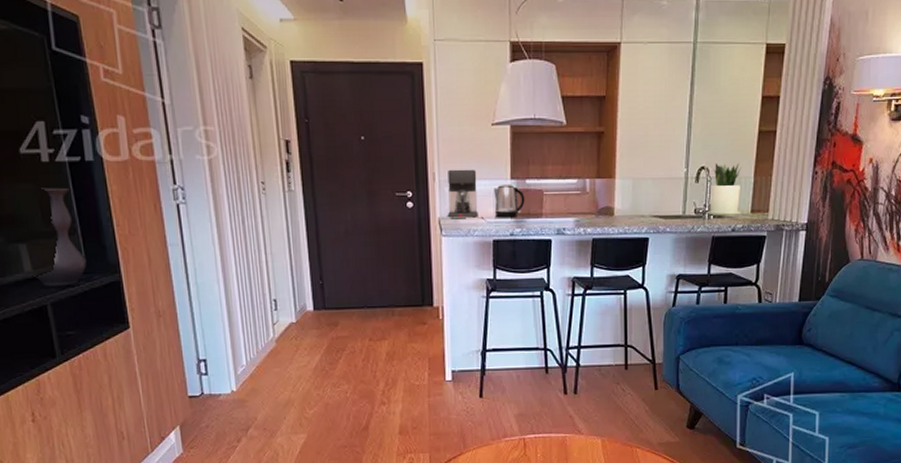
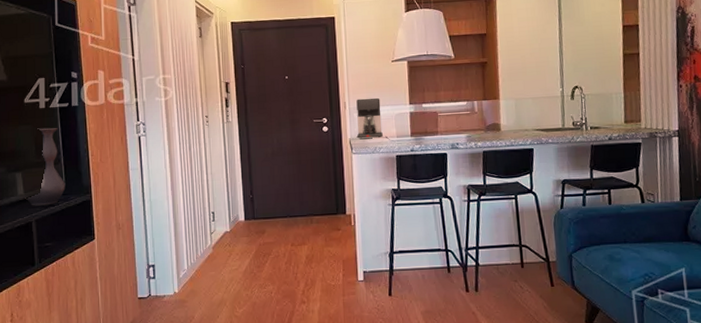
kettle: present [493,185,525,219] -> none [395,109,422,138]
planter: present [706,163,742,217] -> none [584,82,616,128]

